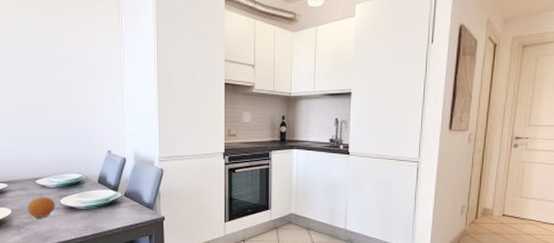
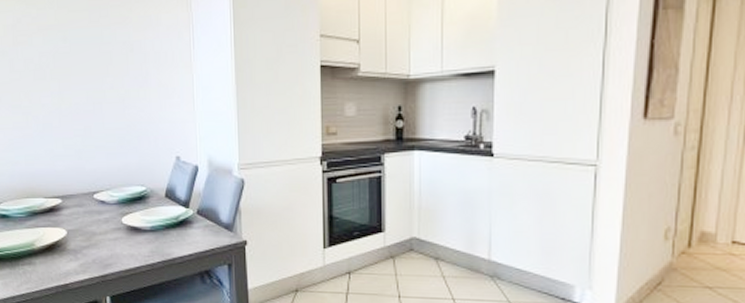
fruit: present [28,197,55,219] -> none [85,215,116,241]

